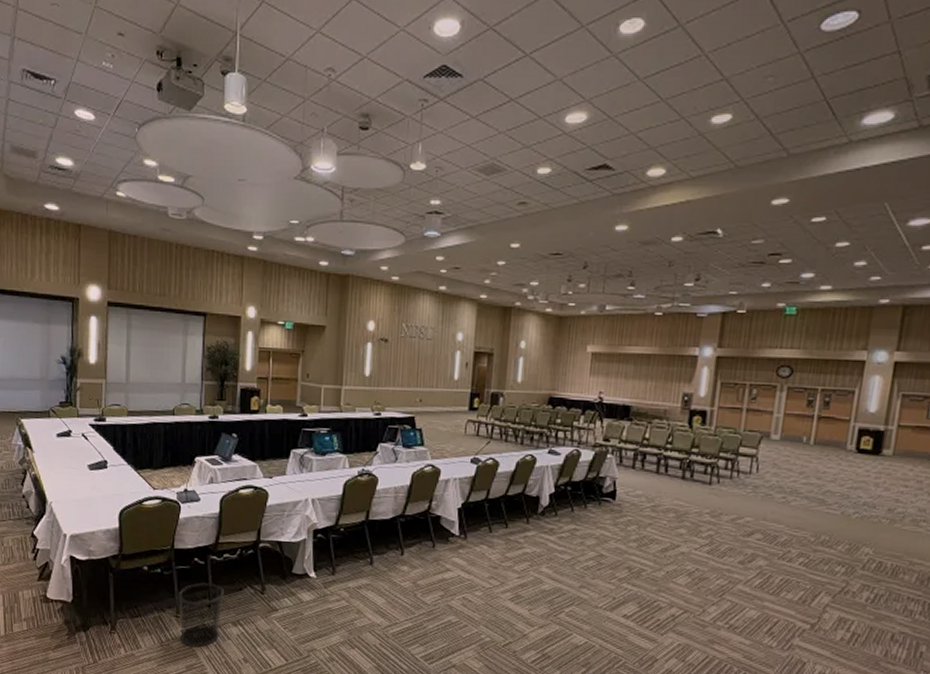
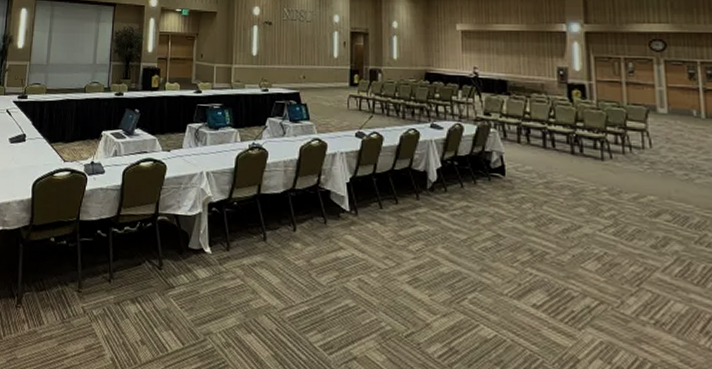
waste bin: present [179,582,225,647] -> none [81,256,125,326]

